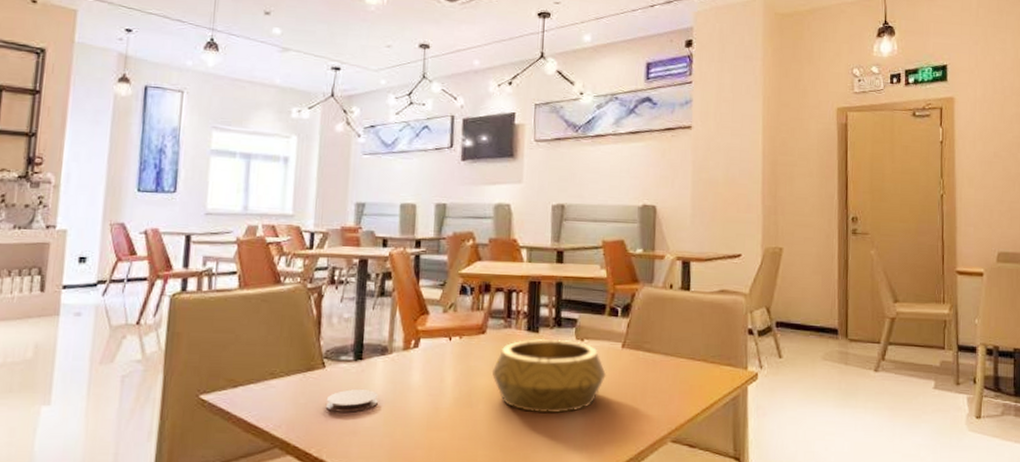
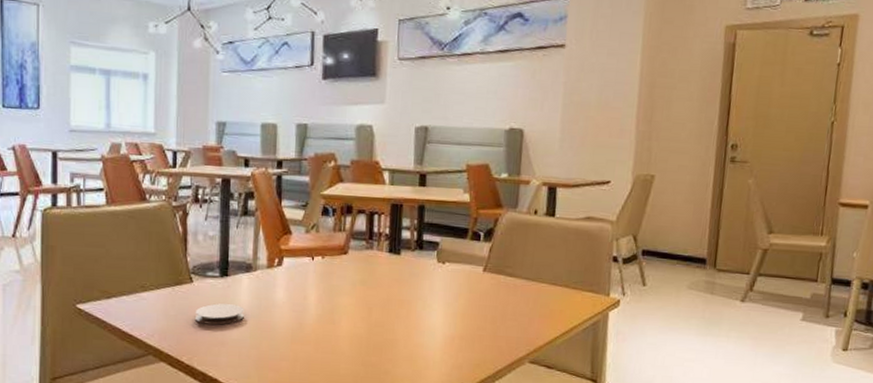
decorative bowl: present [491,338,607,413] -> none [353,260,468,332]

